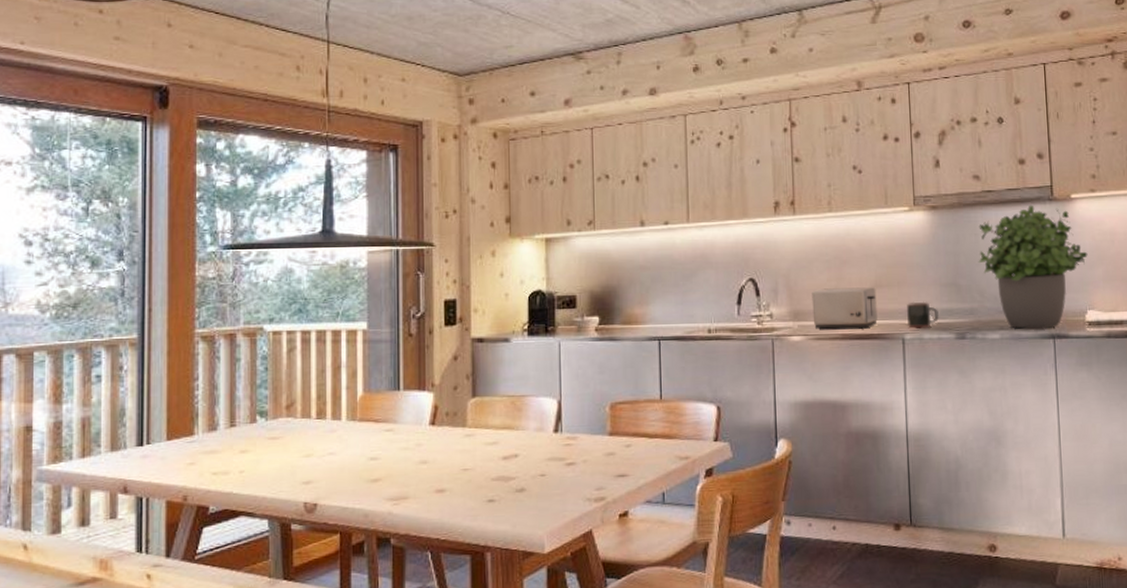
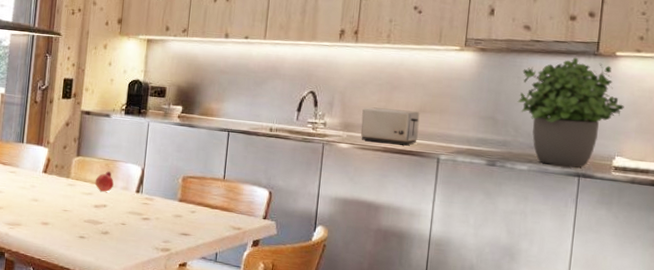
fruit: none [499,410,524,439] -> present [94,171,114,193]
mug: present [906,301,939,329] -> none [444,128,474,152]

